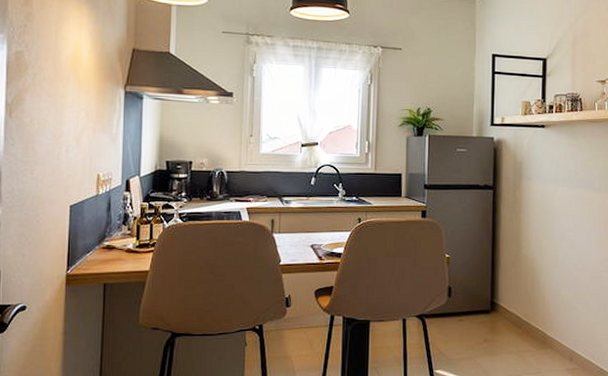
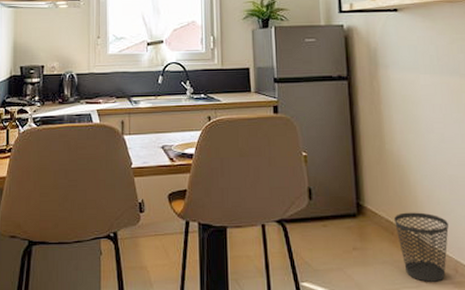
wastebasket: none [523,309,569,369] -> present [394,212,449,282]

